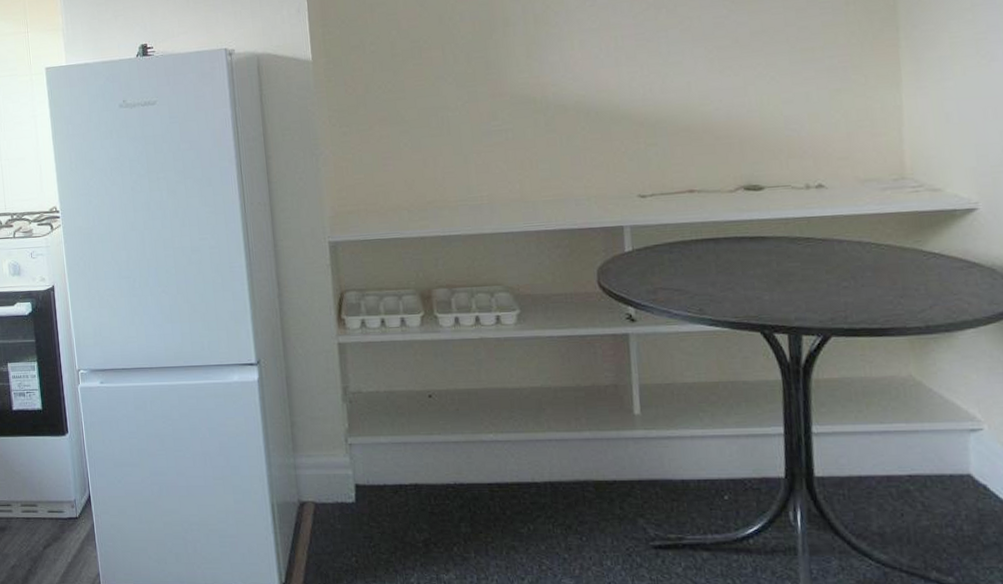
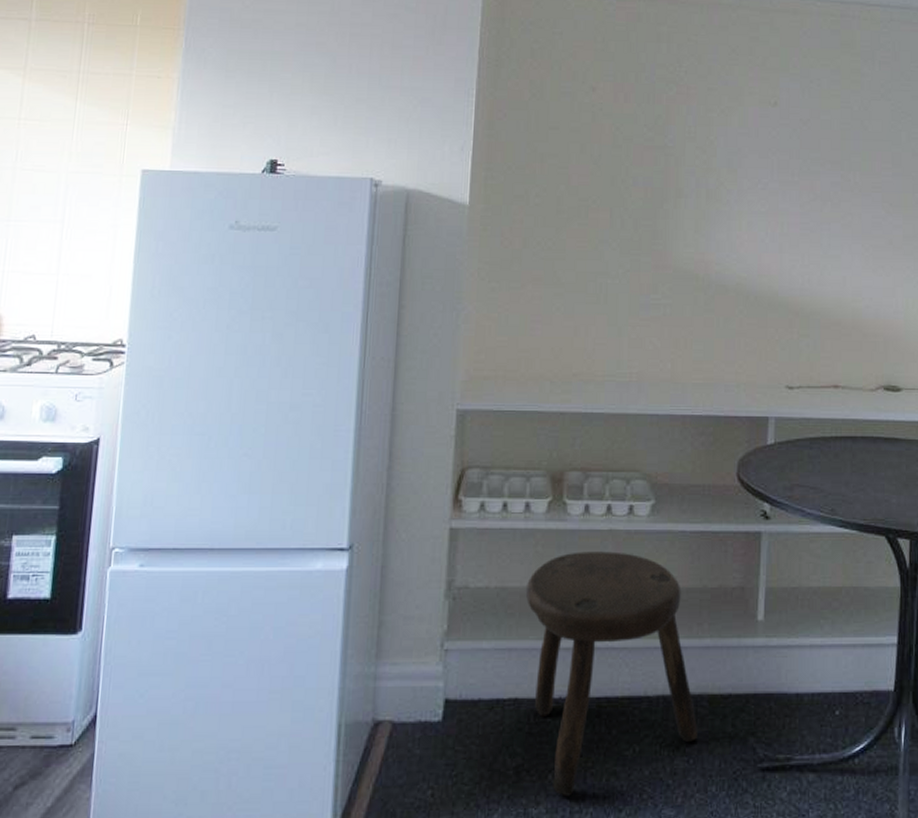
stool: none [411,357,587,566] -> present [525,551,697,797]

